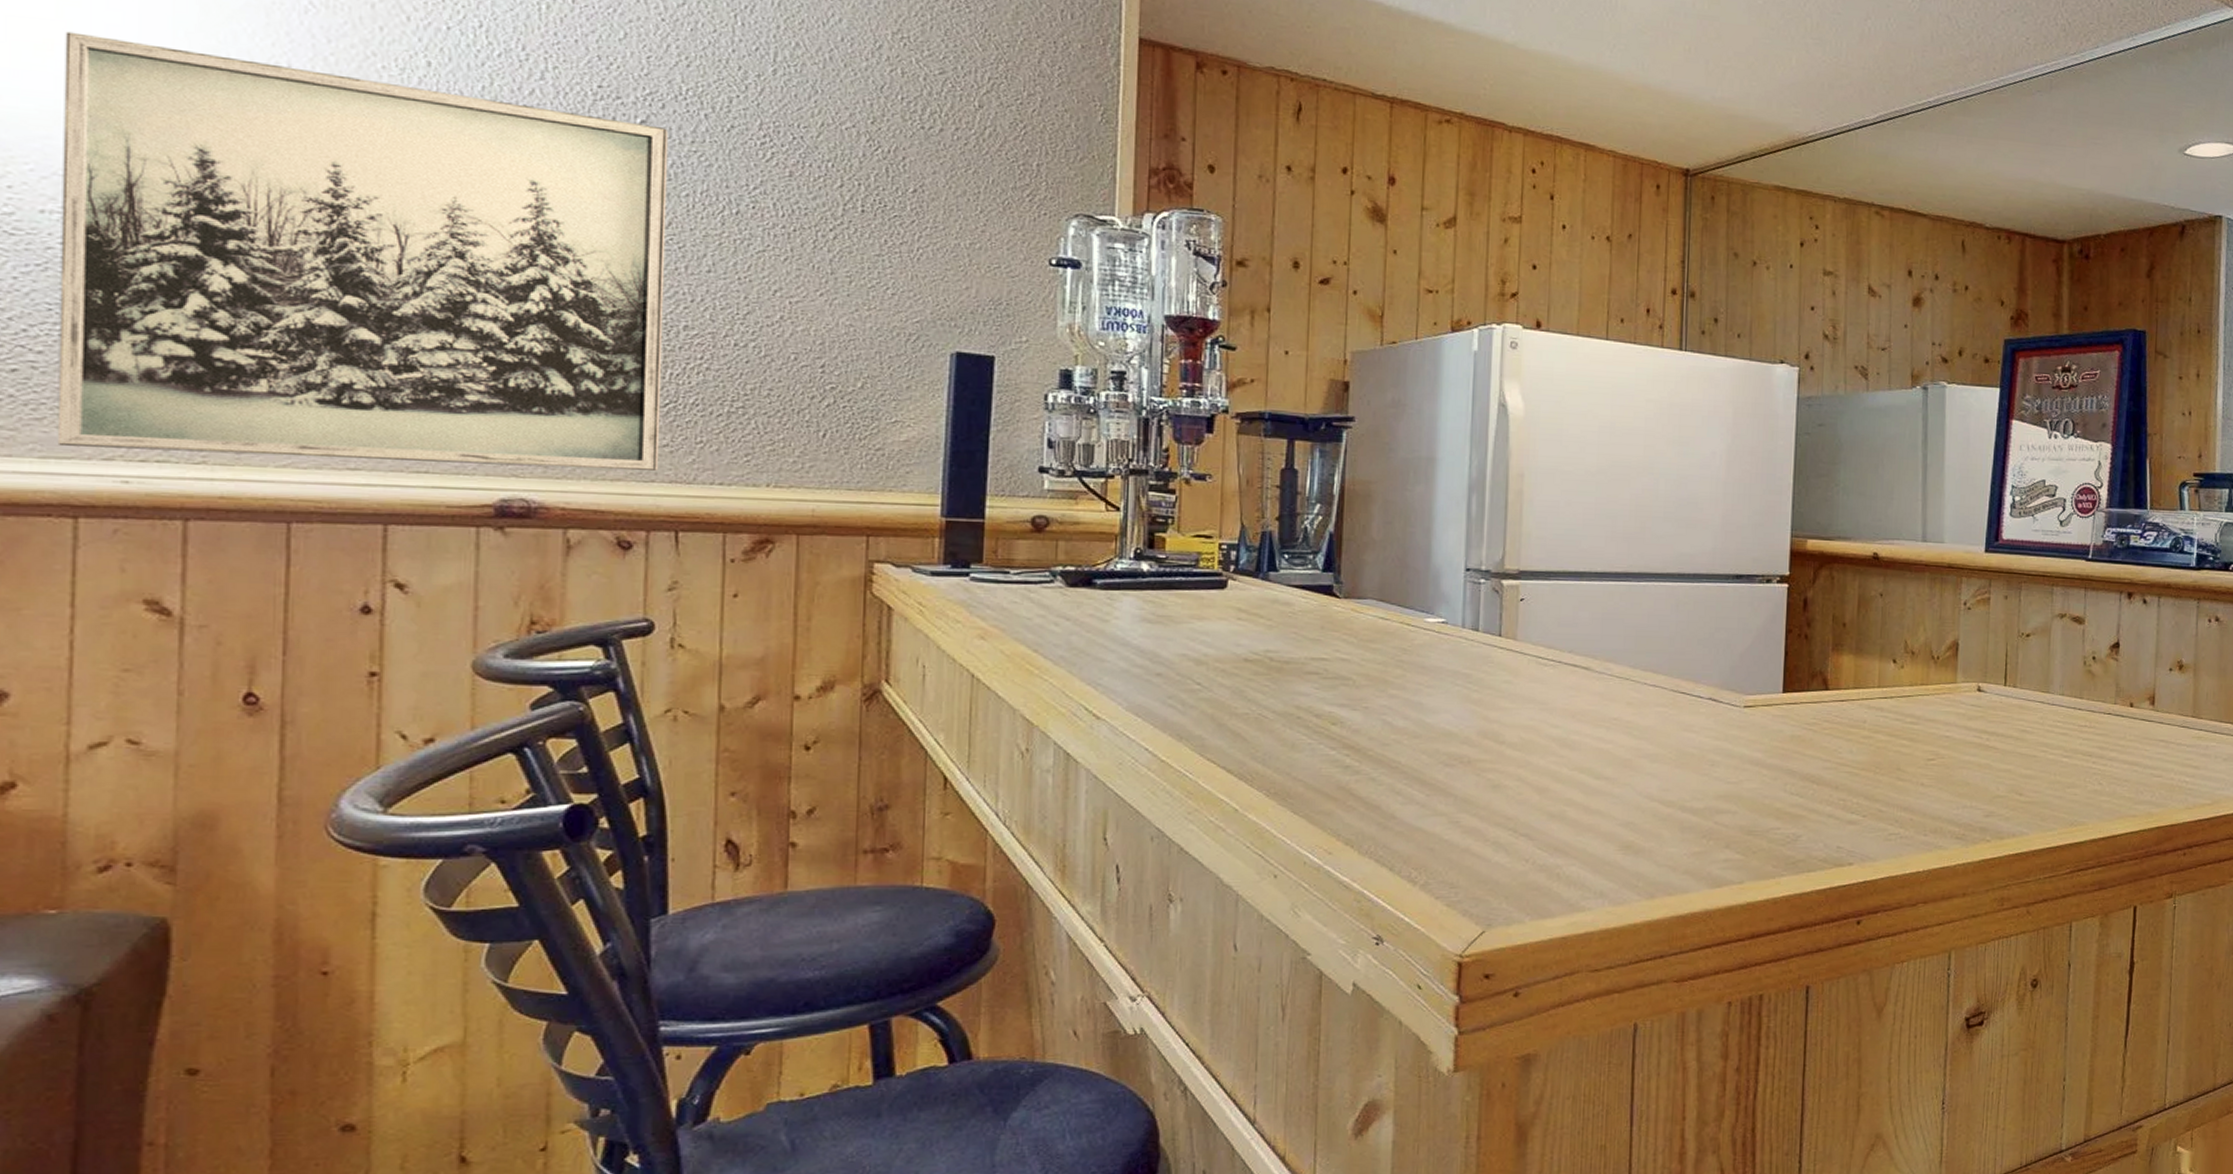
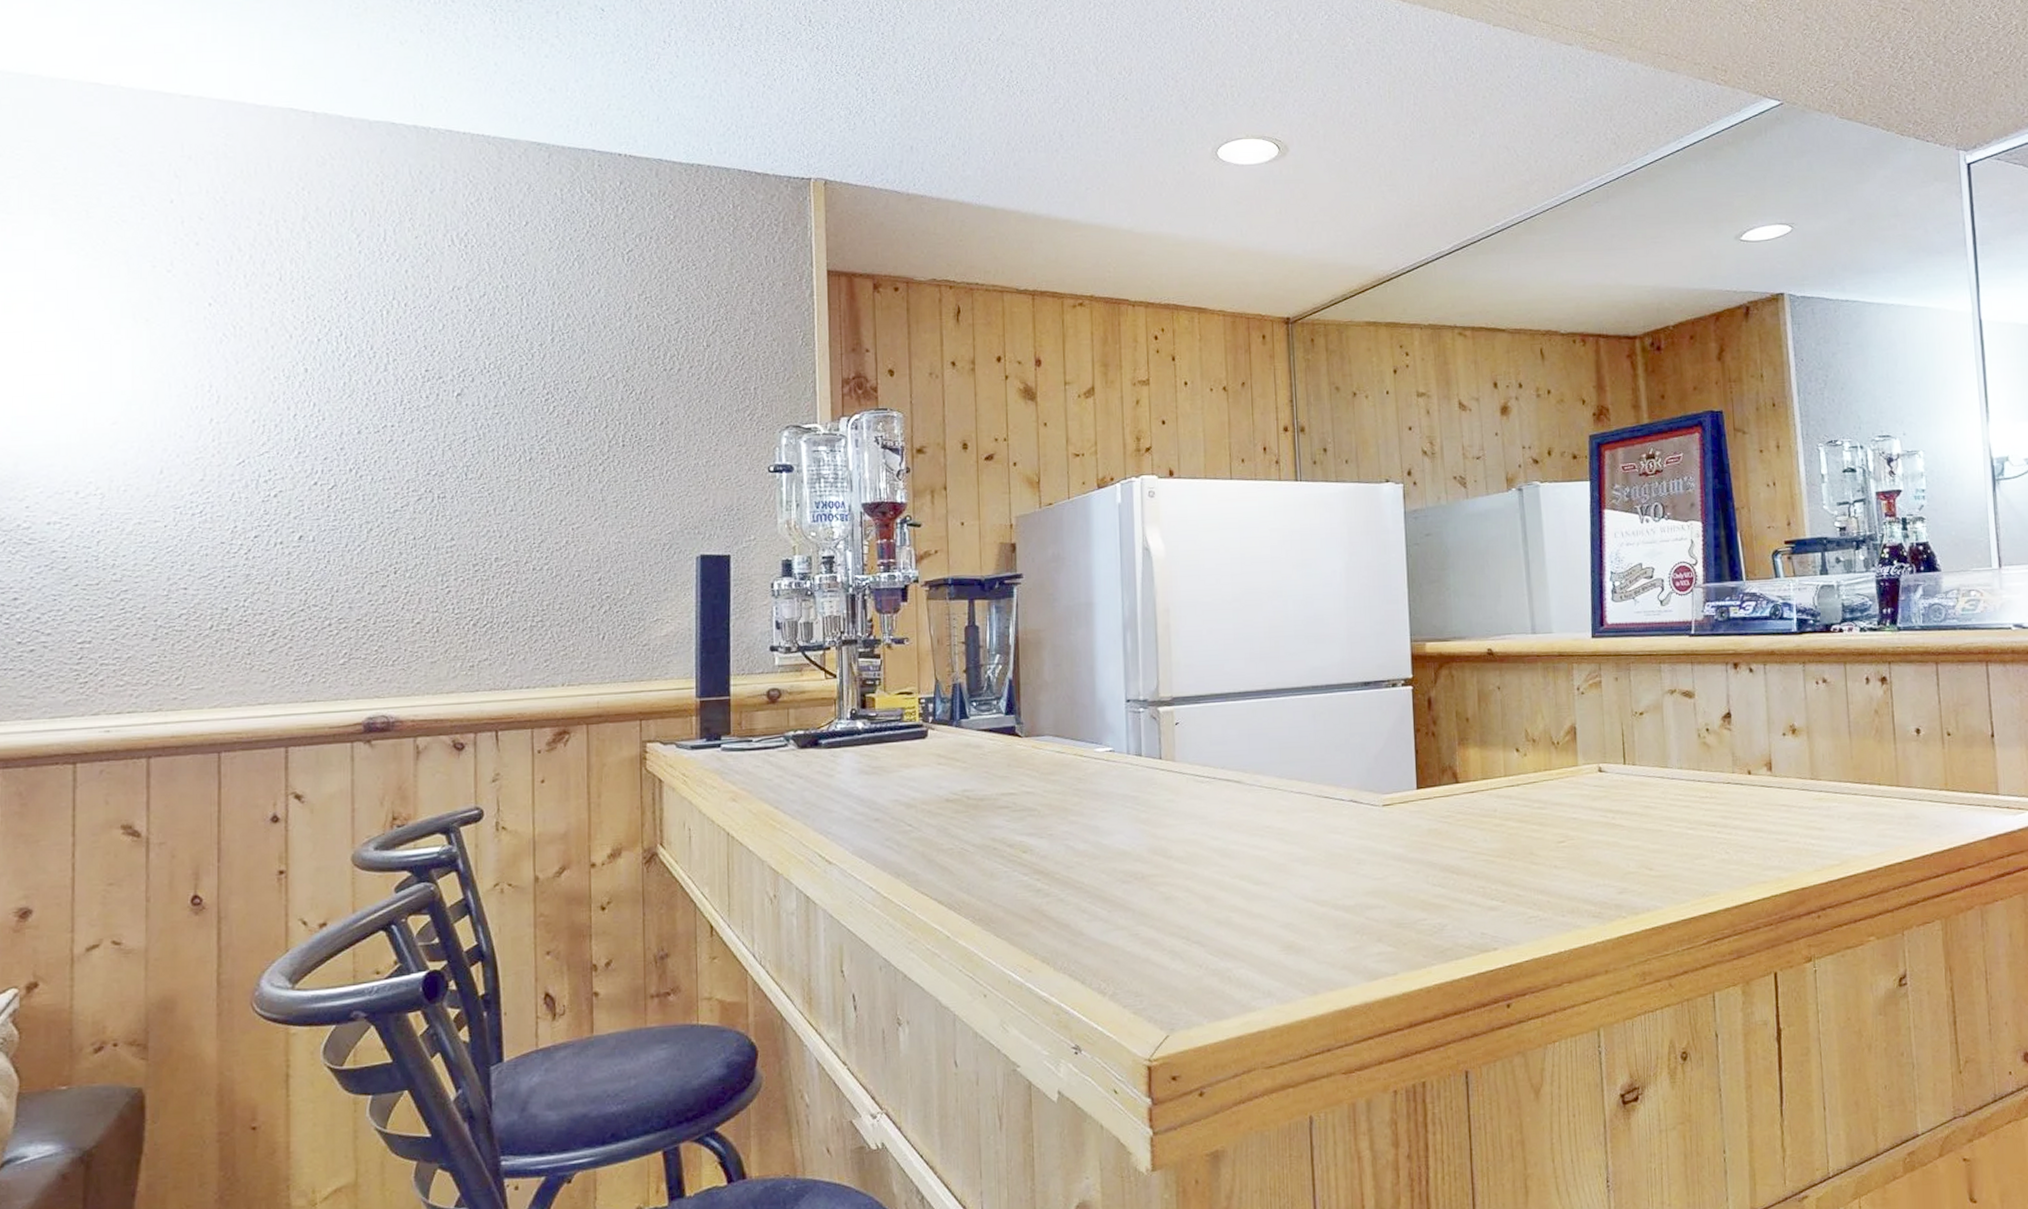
wall art: present [57,31,669,471] -> none [61,381,482,707]

